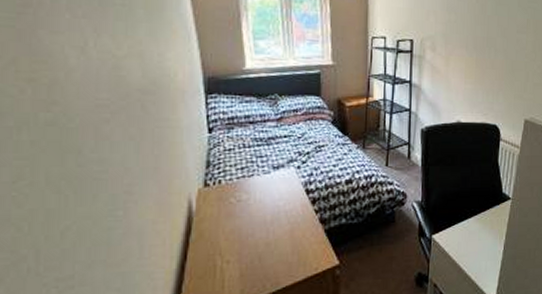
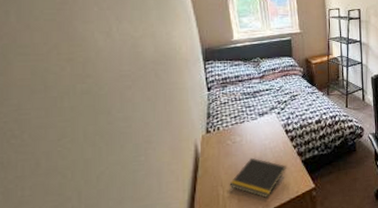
notepad: none [230,221,304,273] -> present [229,157,286,198]

